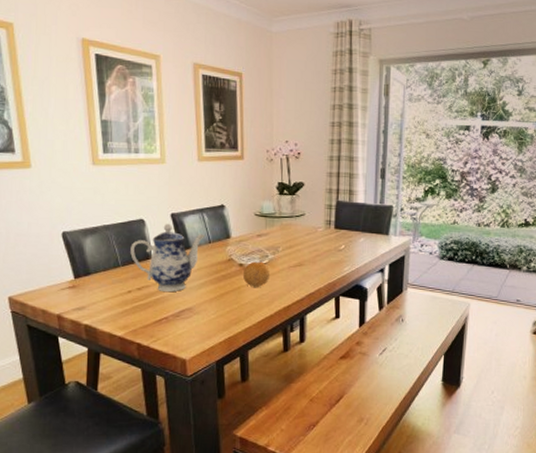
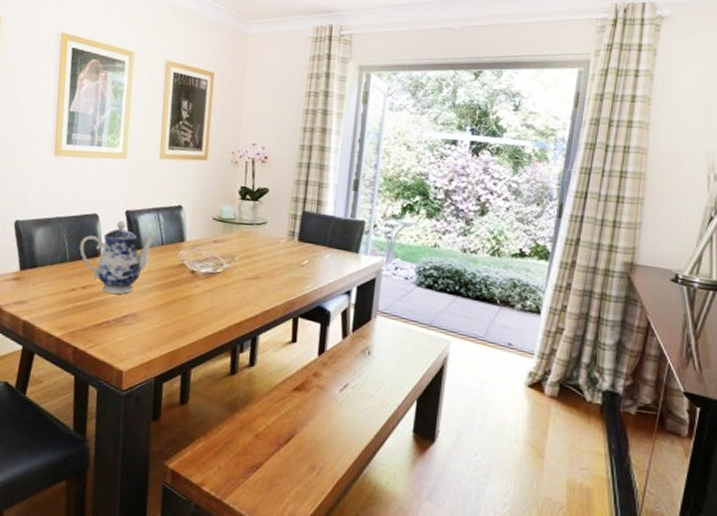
fruit: present [242,261,271,287] -> none [193,269,224,298]

